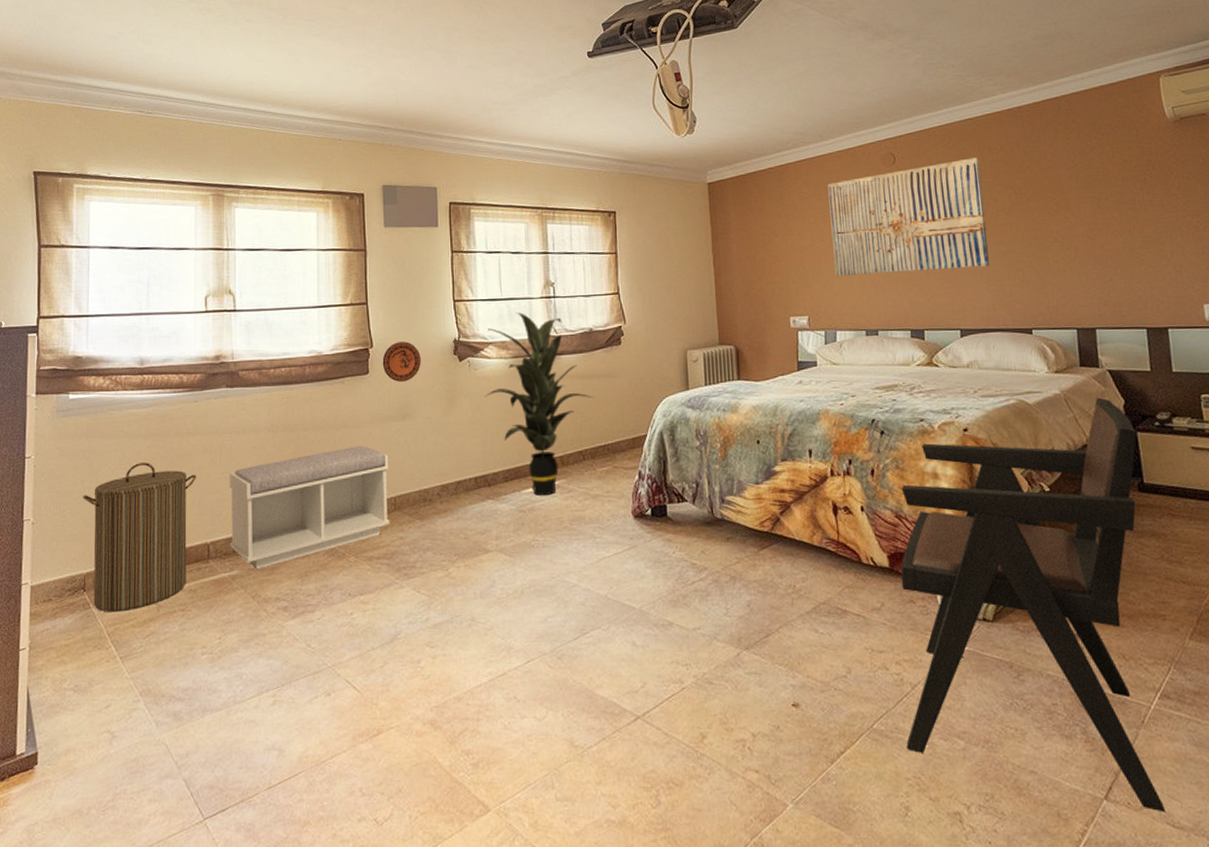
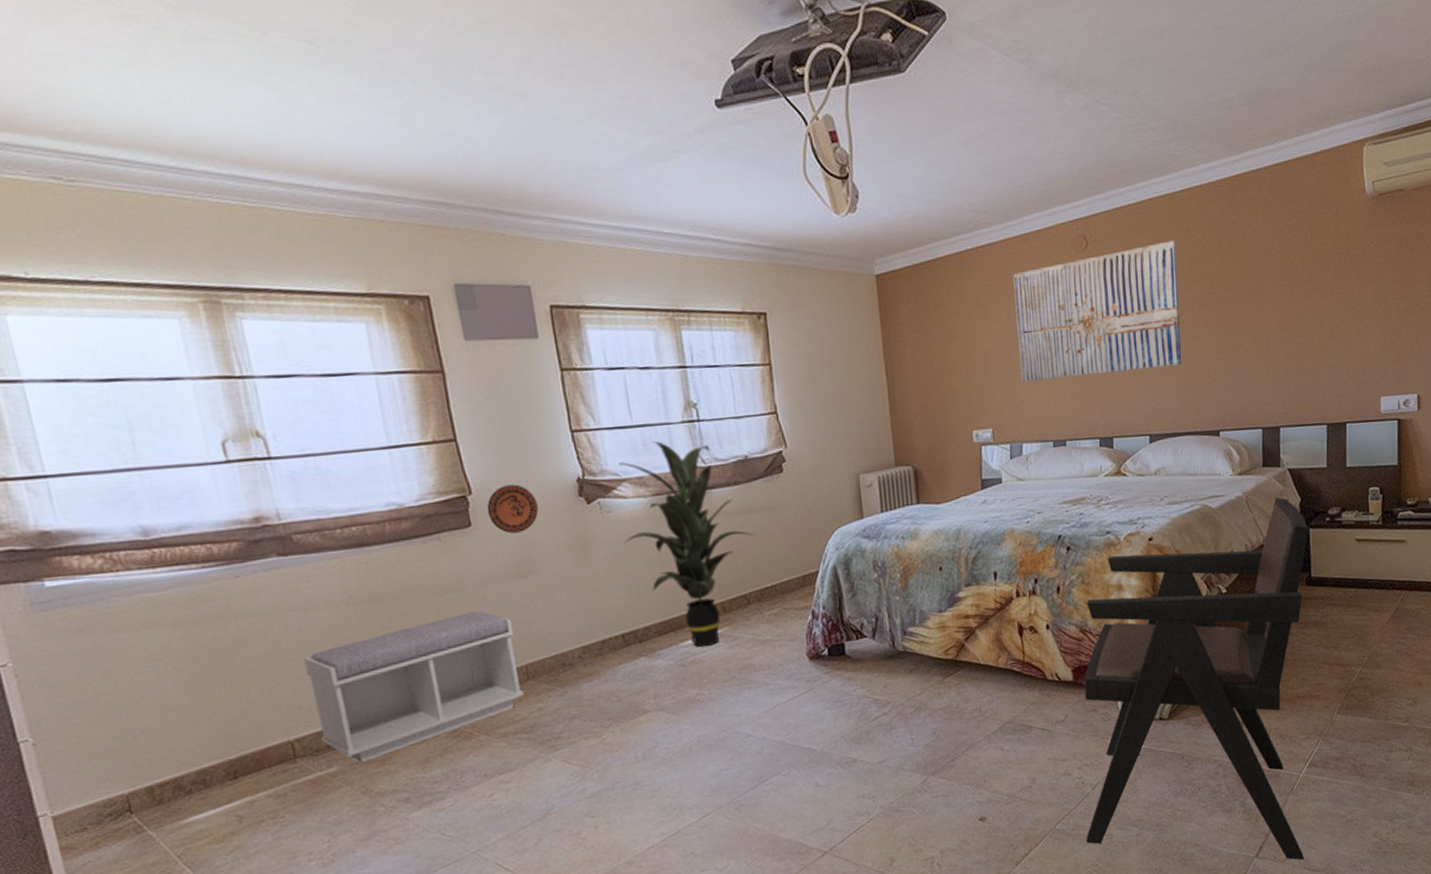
laundry hamper: present [83,463,196,612] -> none [99,656,271,833]

